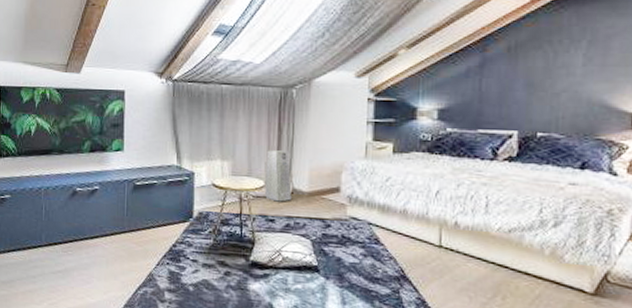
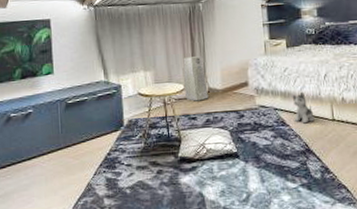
plush toy: none [390,209,417,246] -> present [292,93,315,124]

